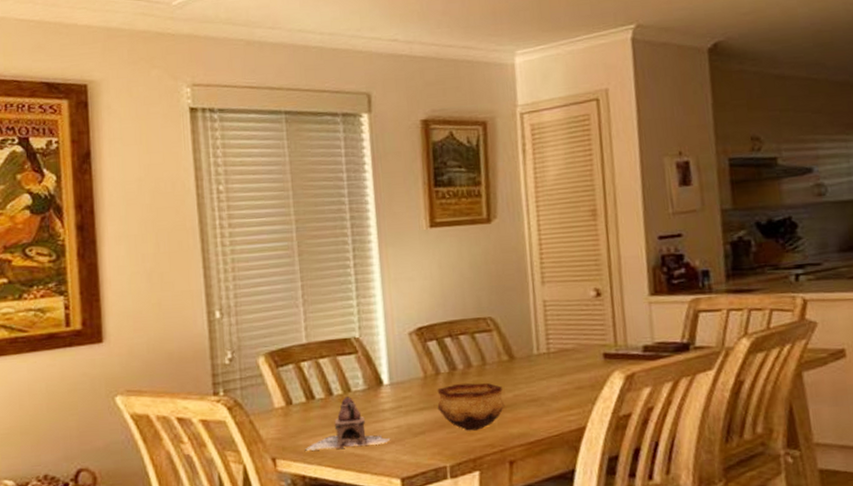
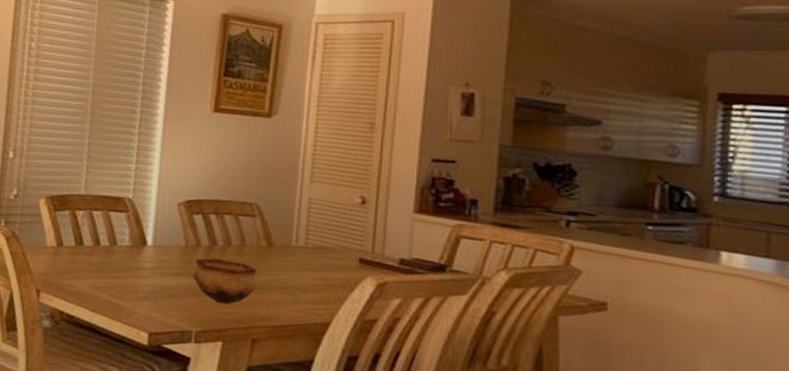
teapot: present [305,397,391,452] -> none [67,249,145,299]

